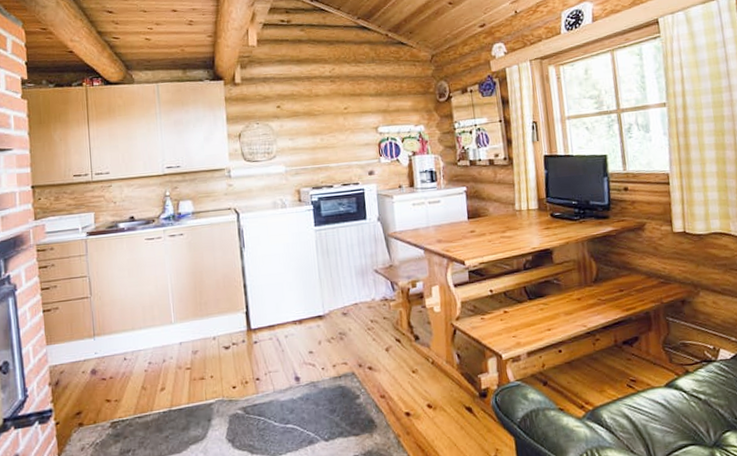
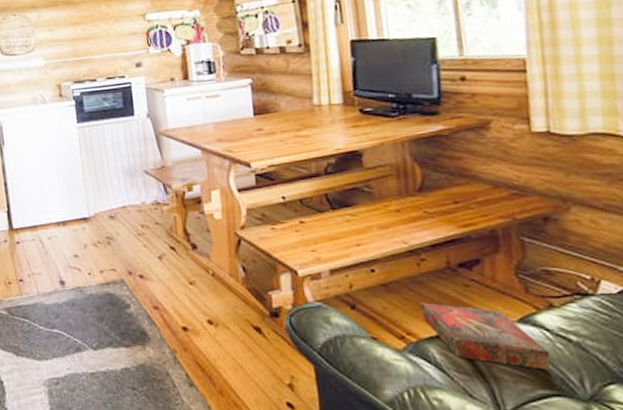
book: none [595,375,687,425] -> present [419,302,550,370]

